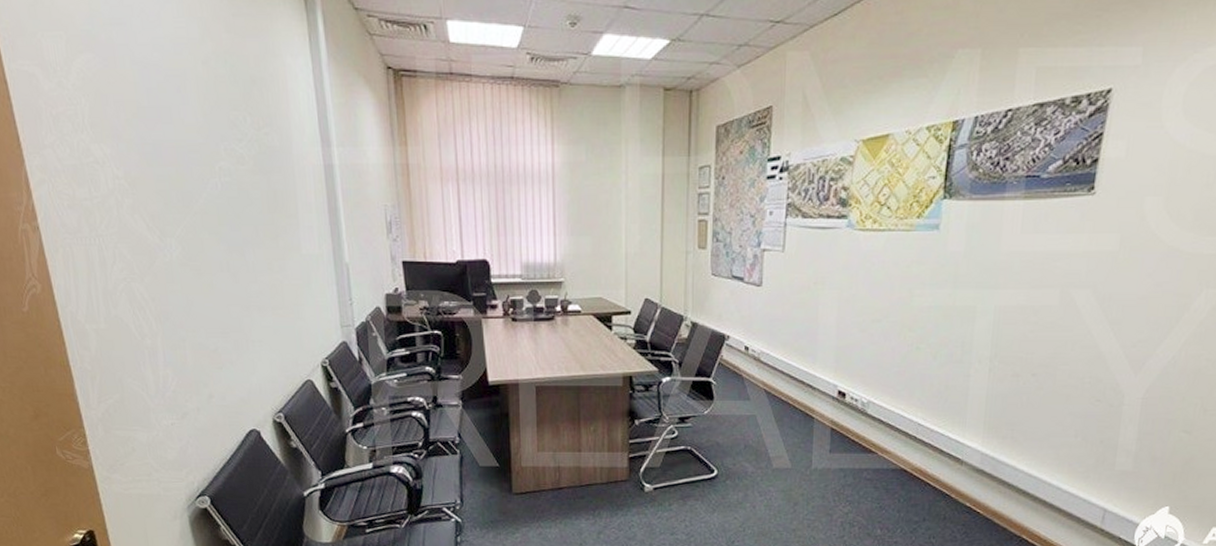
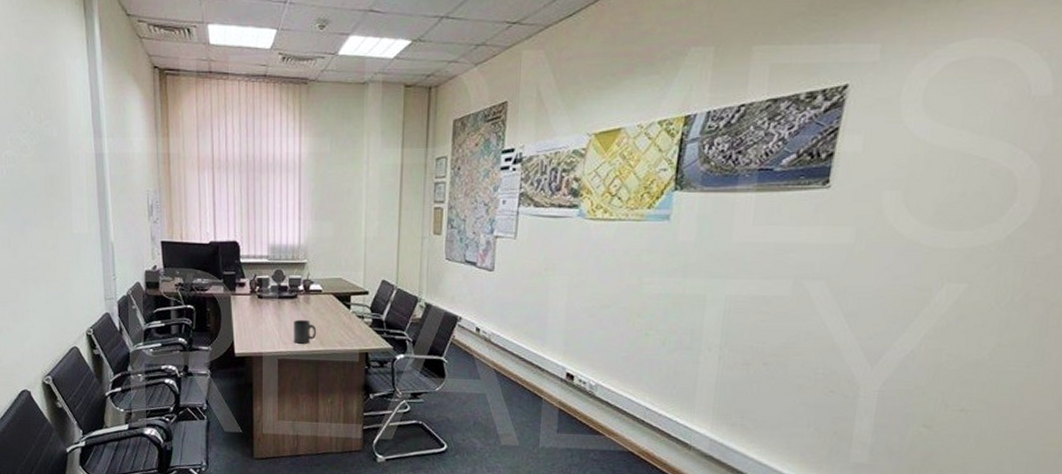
cup: none [551,342,577,369] -> present [293,319,317,344]

